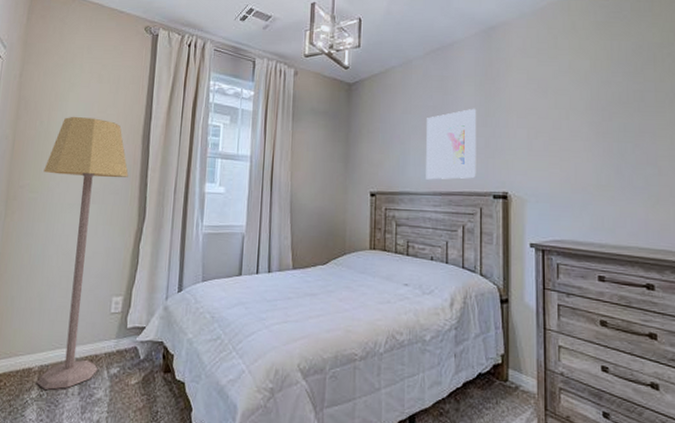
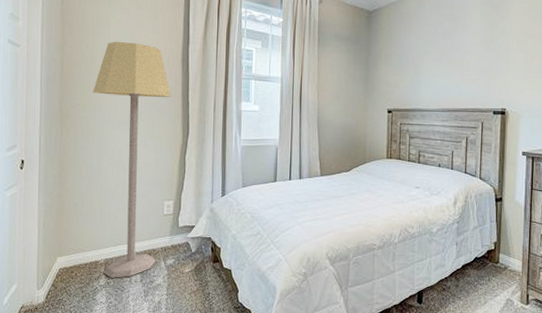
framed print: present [426,108,477,180] -> none [436,34,482,98]

